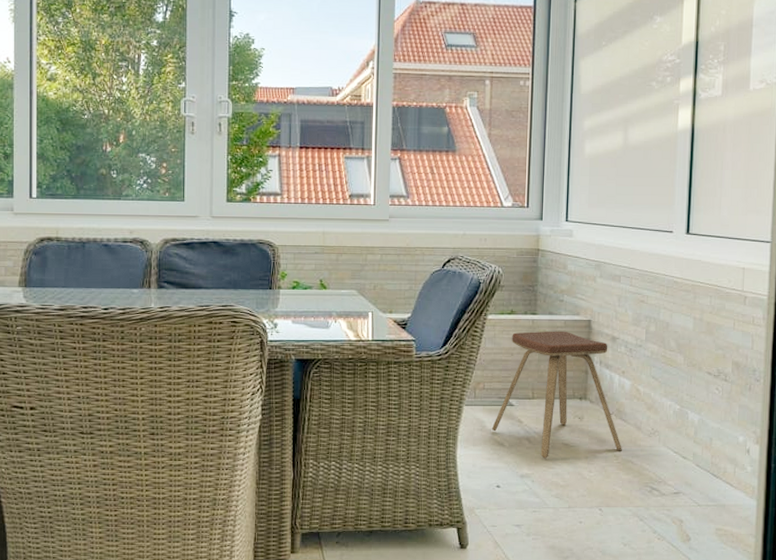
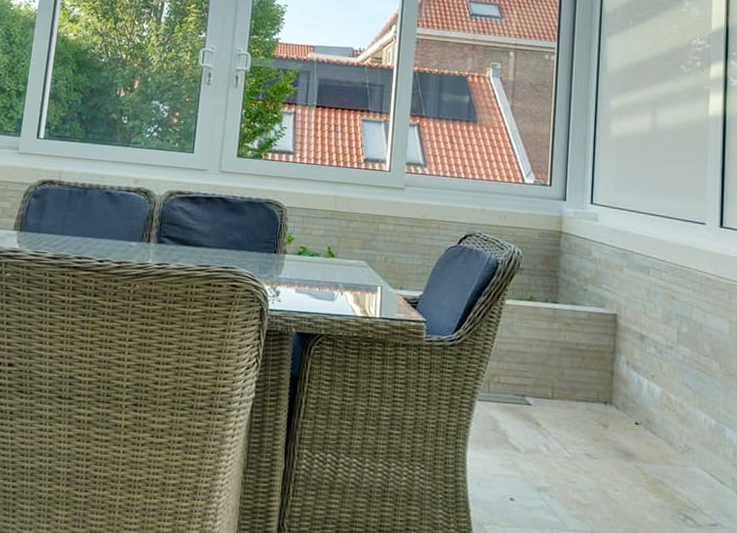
music stool: present [491,331,622,459] -> none [506,321,652,471]

